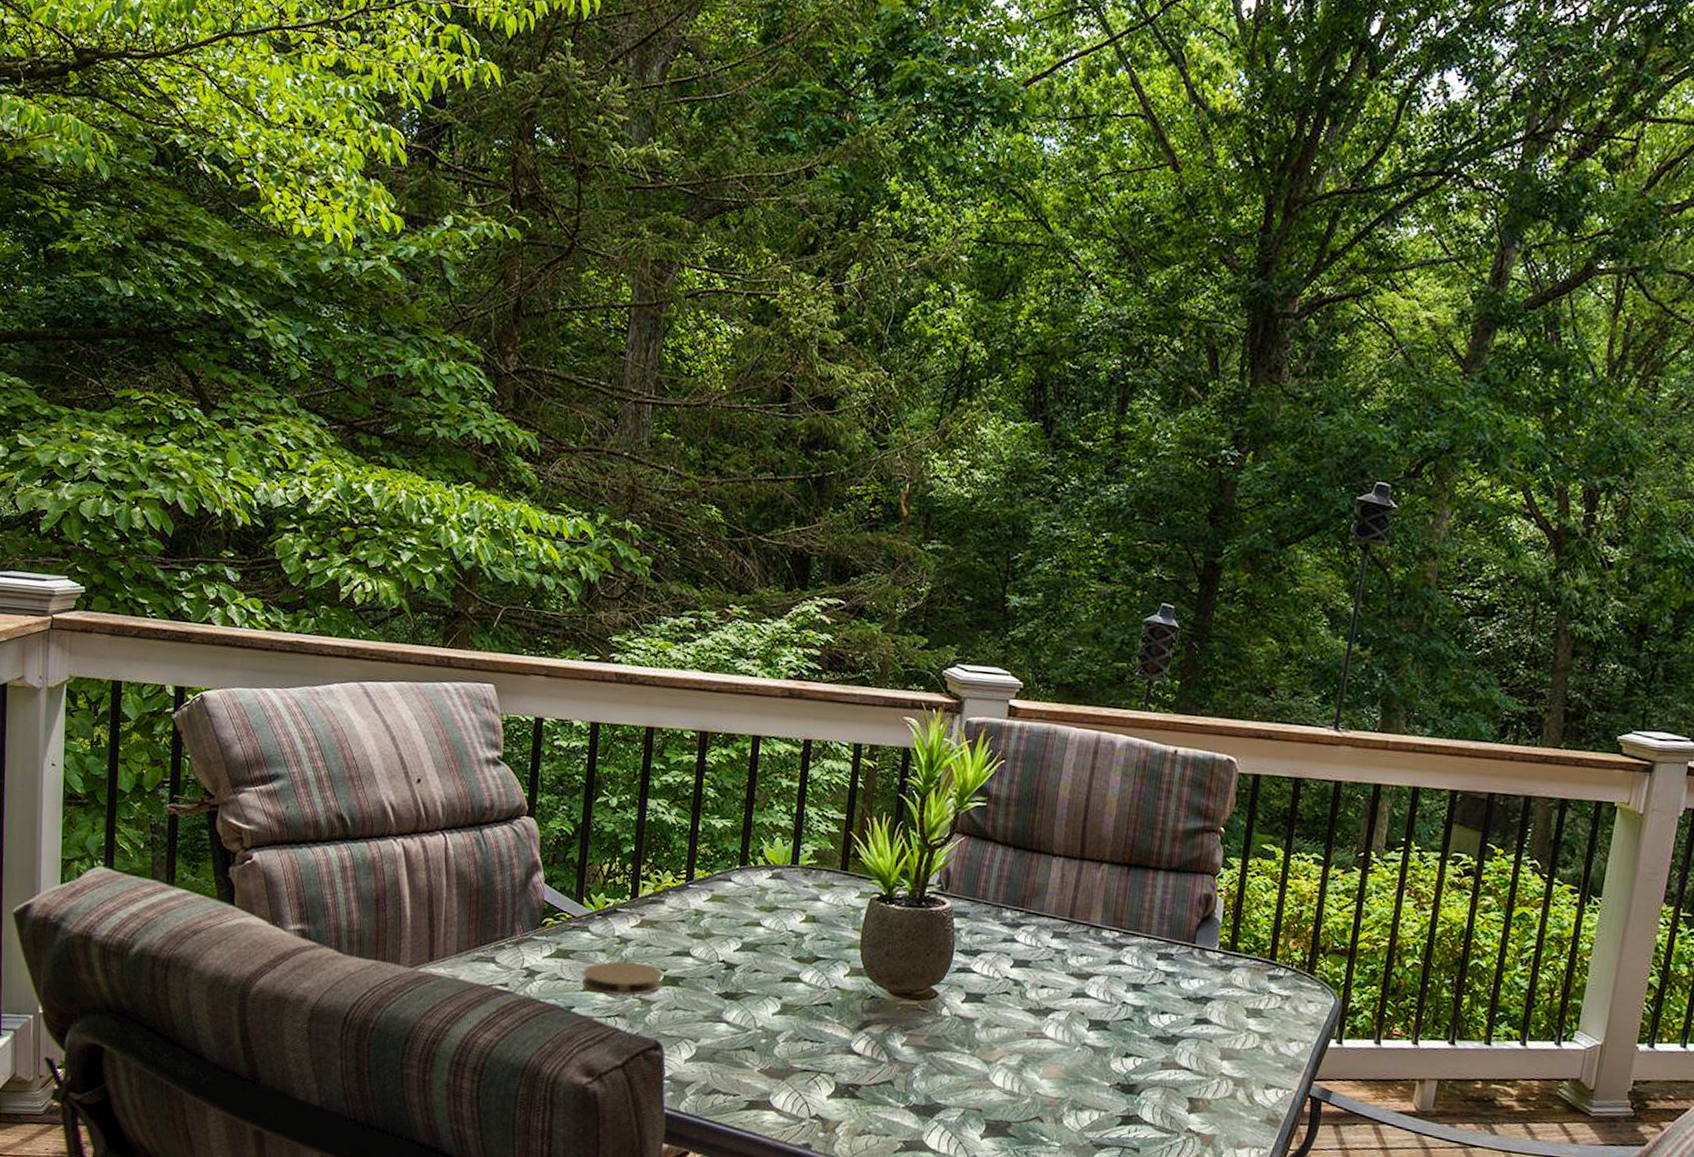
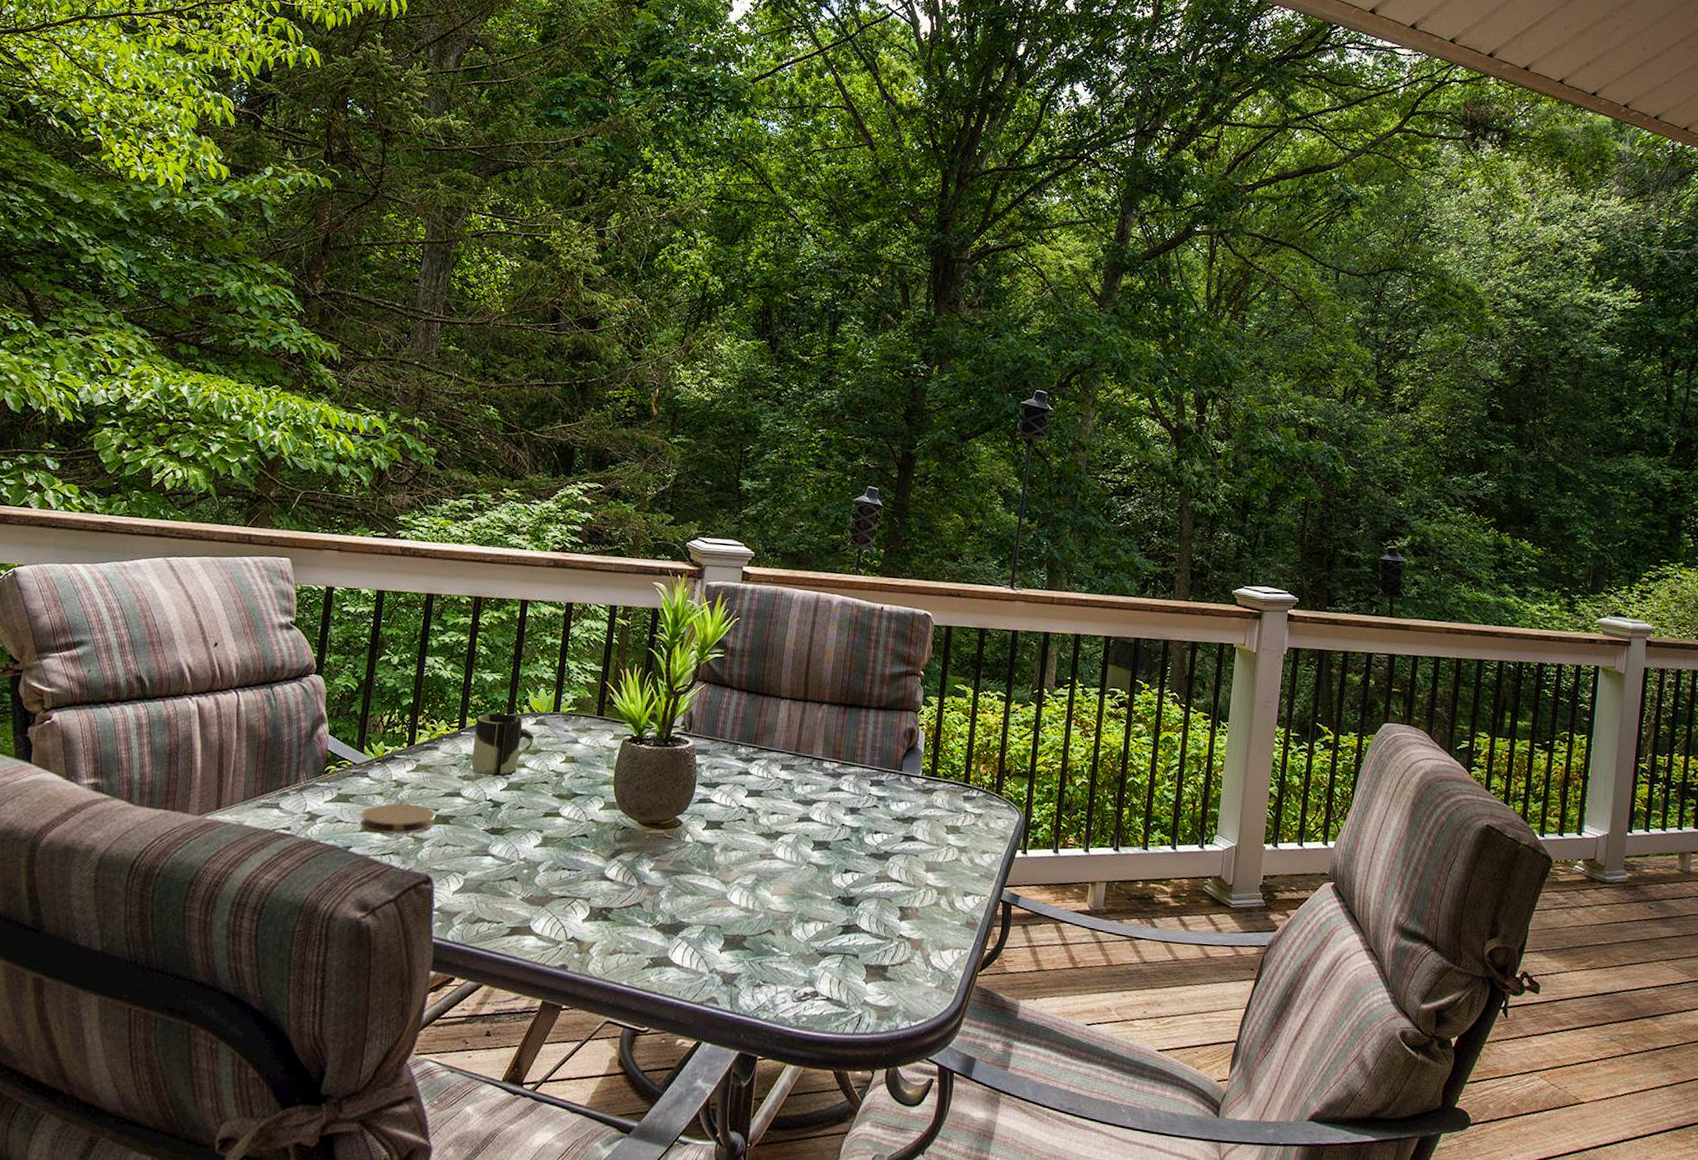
cup: none [701,864,770,936] -> present [471,713,534,777]

